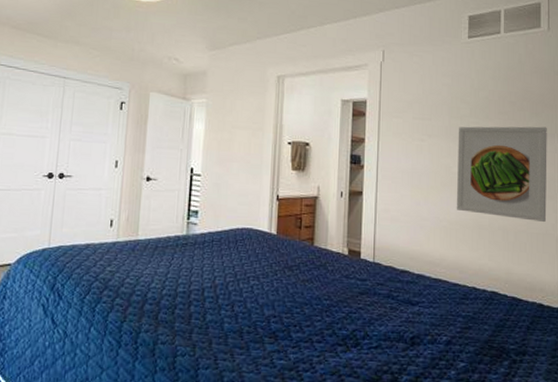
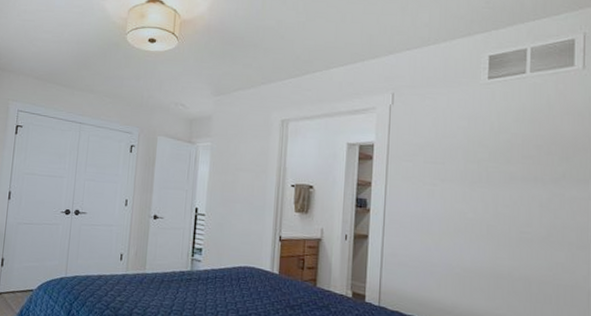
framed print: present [456,126,547,222] -> none [471,171,580,273]

